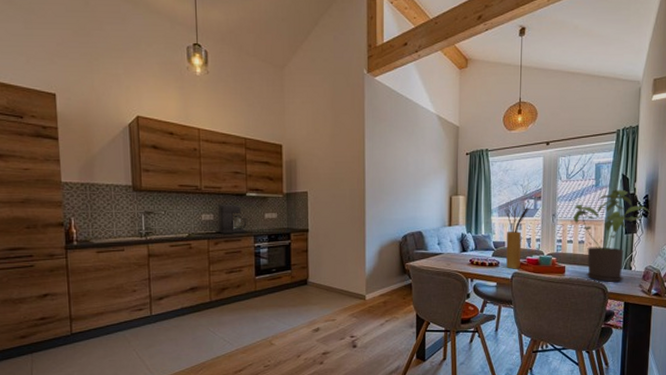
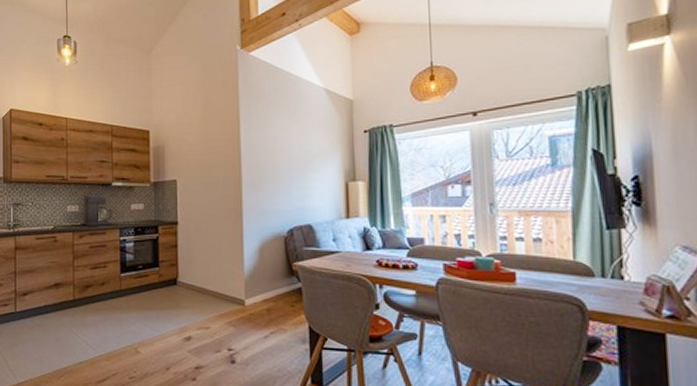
vase: present [504,200,533,269] -> none [419,185,460,274]
house plant: present [573,189,650,283] -> none [520,169,645,298]

